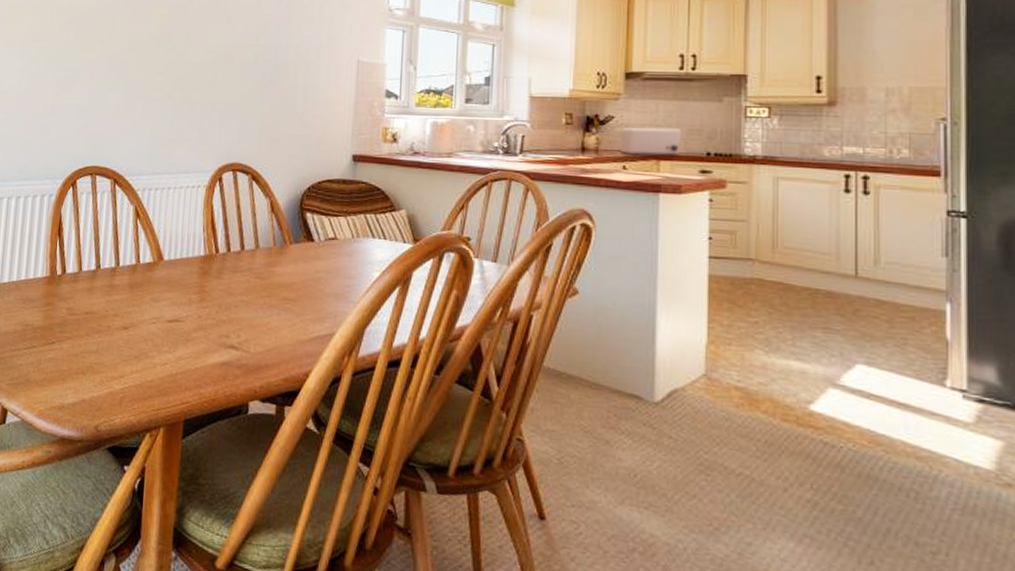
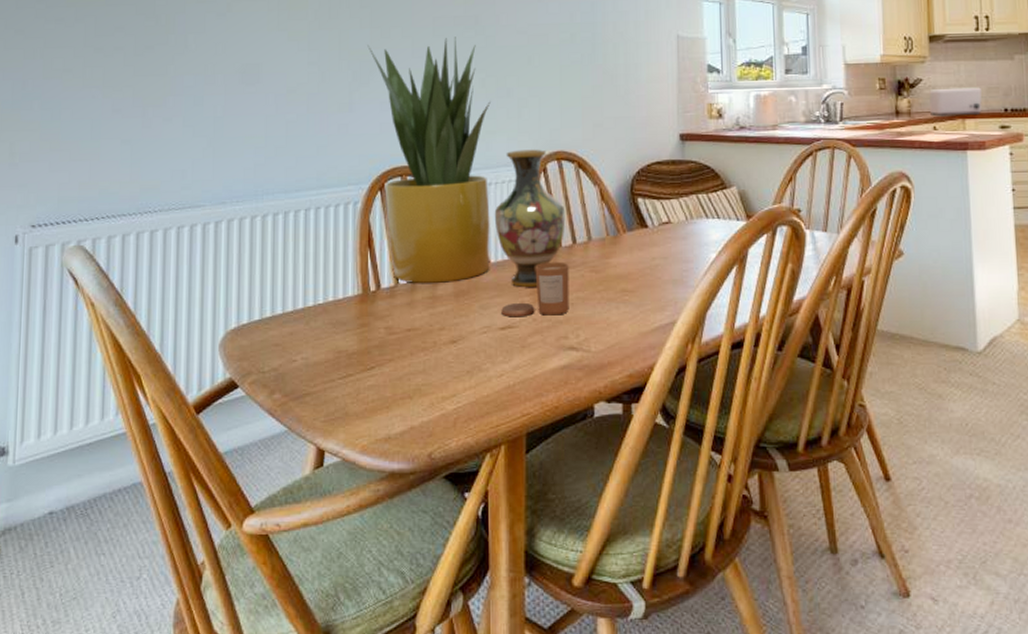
planter: none [71,52,176,274] -> present [367,36,491,284]
vase: none [170,159,237,286] -> present [494,149,566,287]
candle: none [170,264,236,315] -> present [501,261,569,317]

